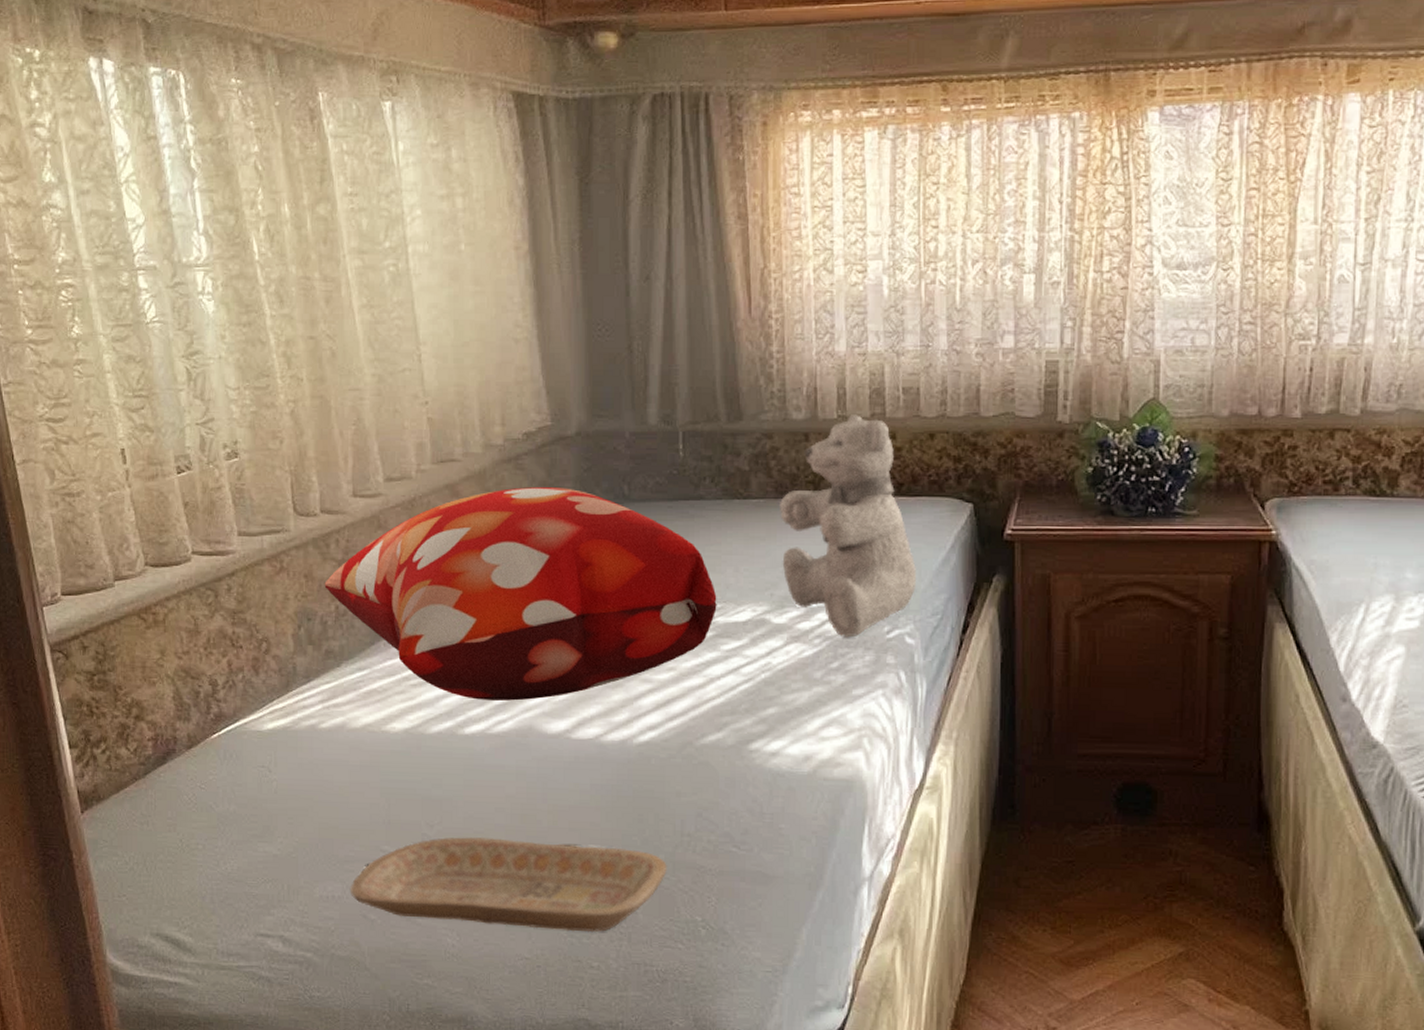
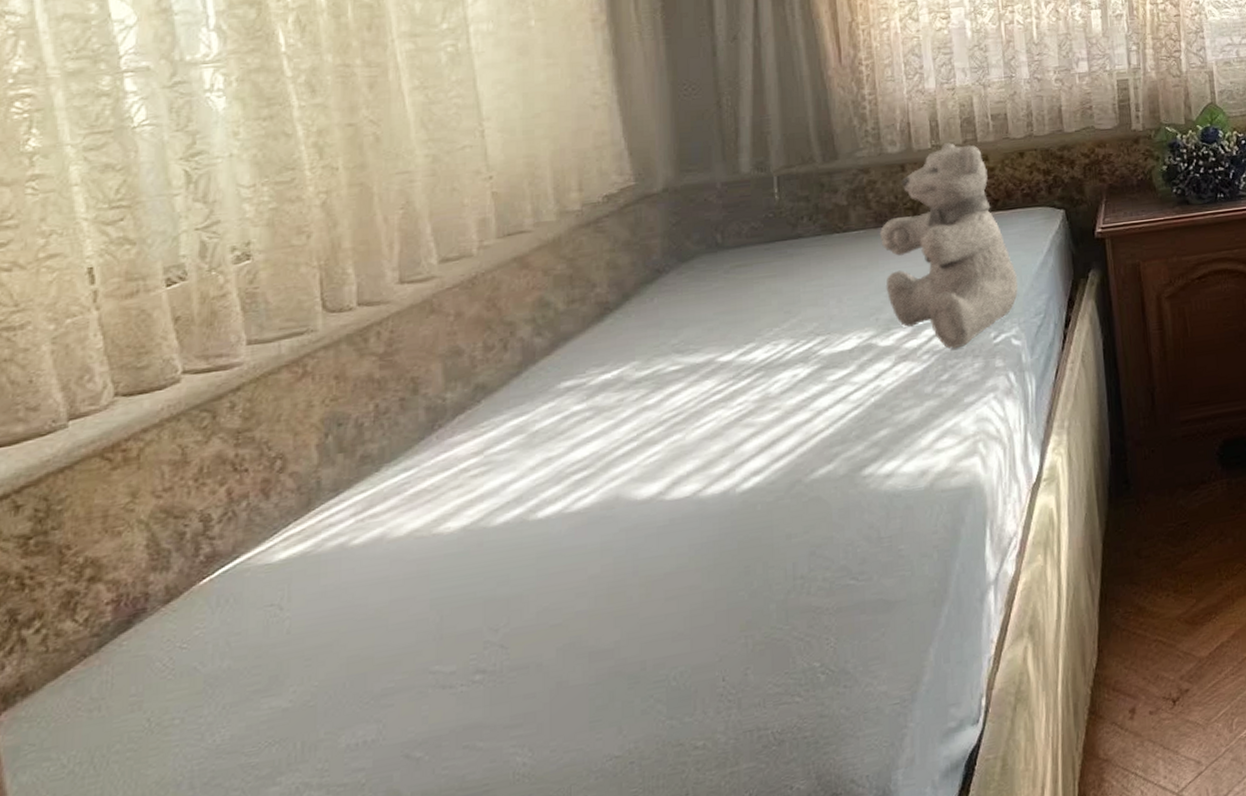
decorative pillow: present [324,487,717,701] -> none [360,244,821,479]
tray: present [349,837,667,933] -> none [387,605,779,746]

